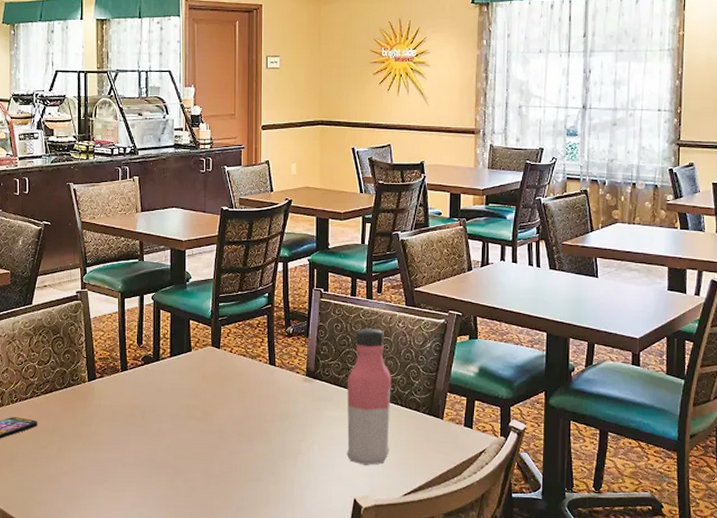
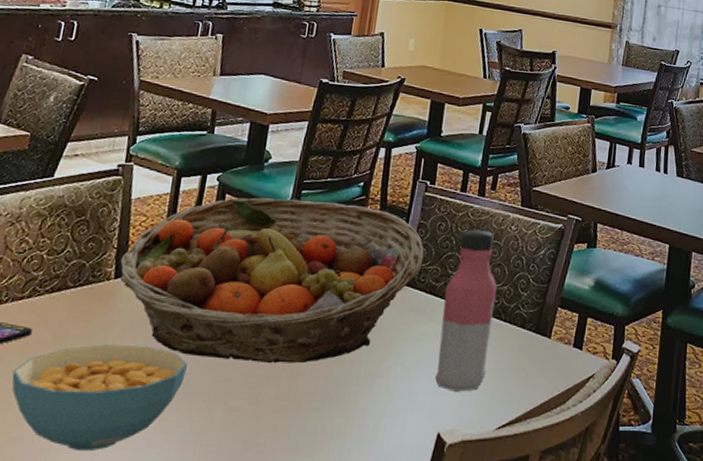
cereal bowl: none [30,432,152,511] -> present [12,344,189,450]
fruit basket: none [90,311,326,445] -> present [120,197,424,364]

